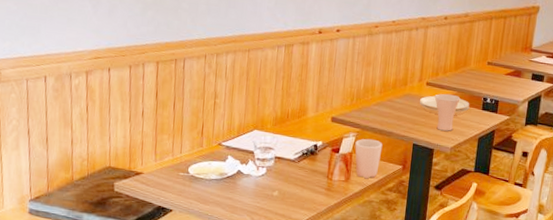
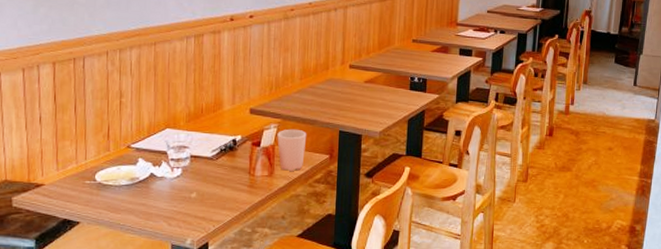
plate: present [419,95,470,115] -> none [342,78,397,98]
cup: present [434,93,461,131] -> none [359,75,386,115]

